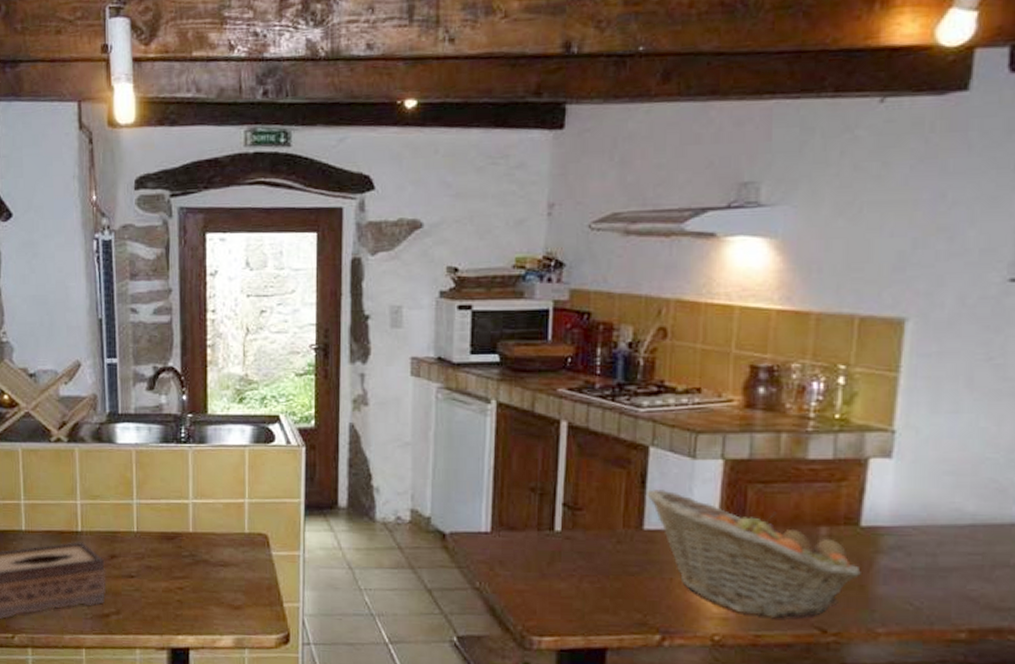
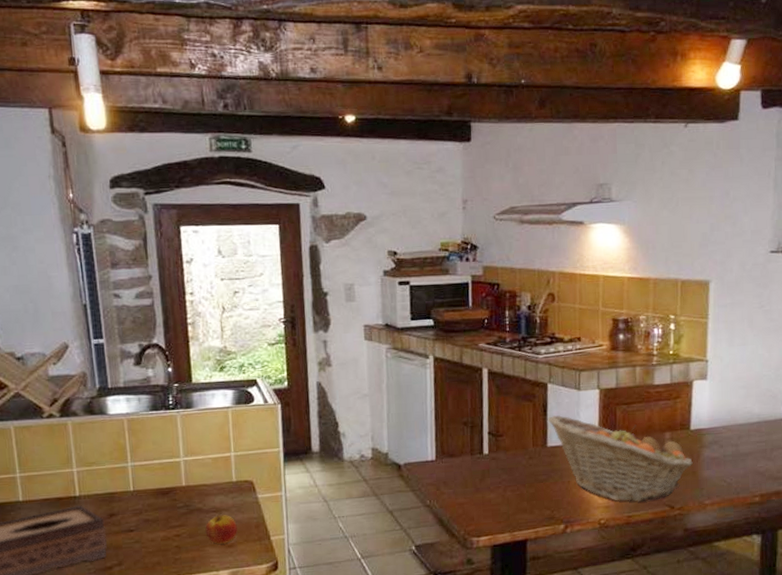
apple: none [211,566,246,604] -> present [205,511,238,544]

